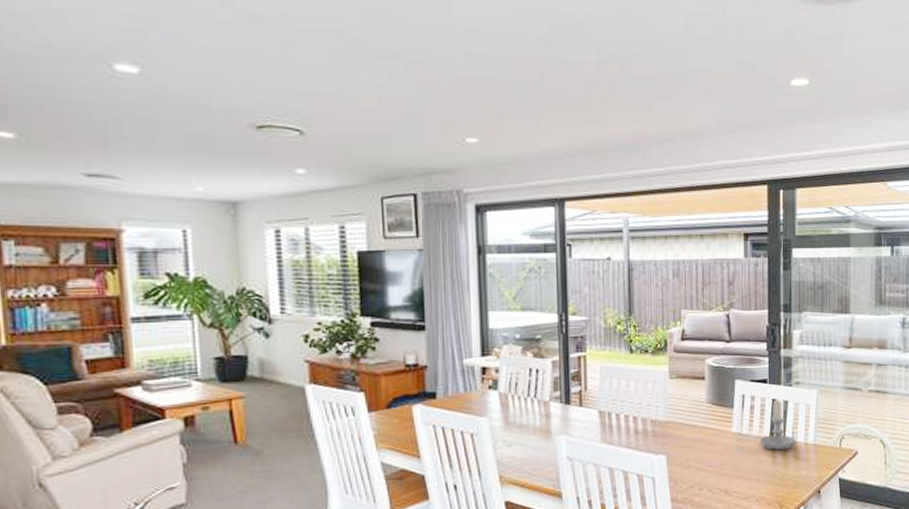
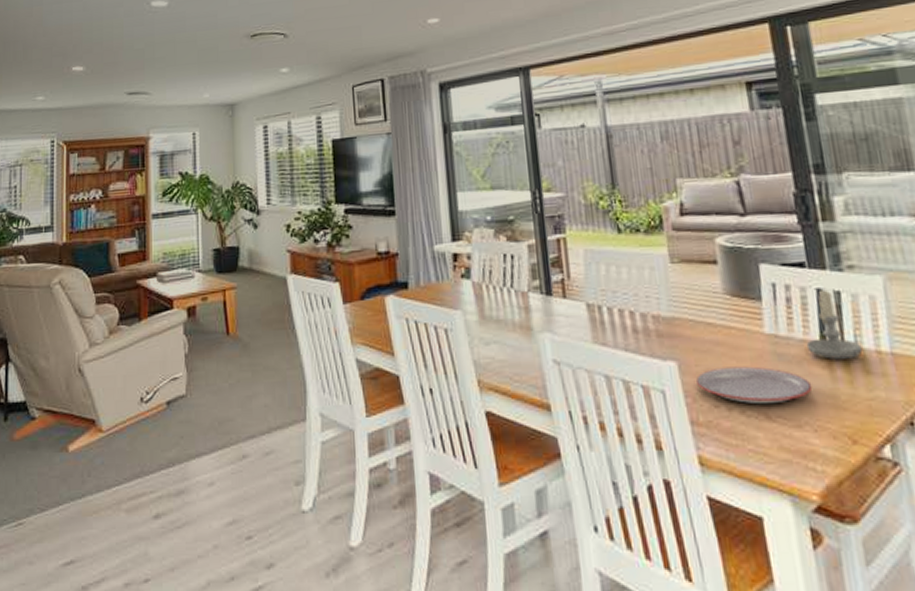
plate: none [678,456,760,484] -> present [695,366,813,405]

